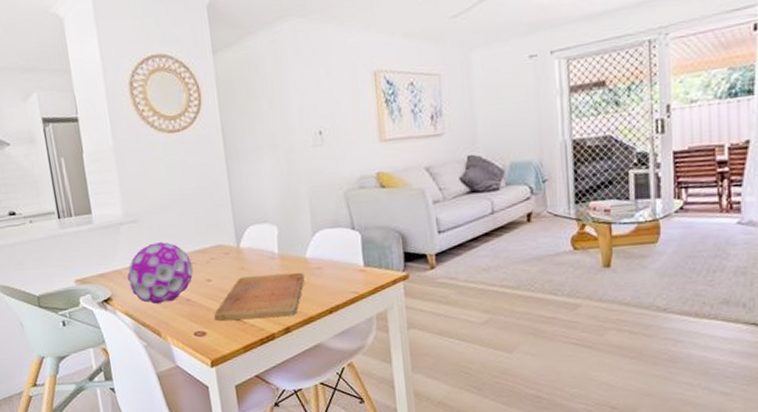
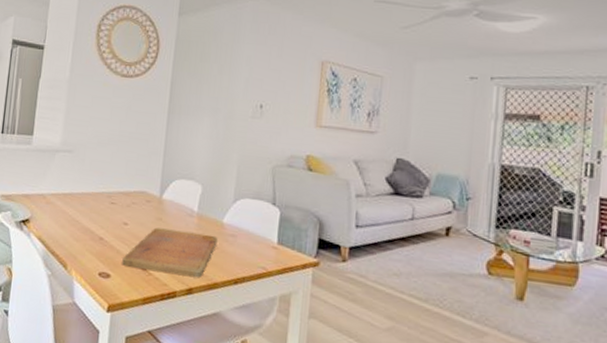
decorative ball: present [127,242,194,304] -> none [49,175,114,237]

